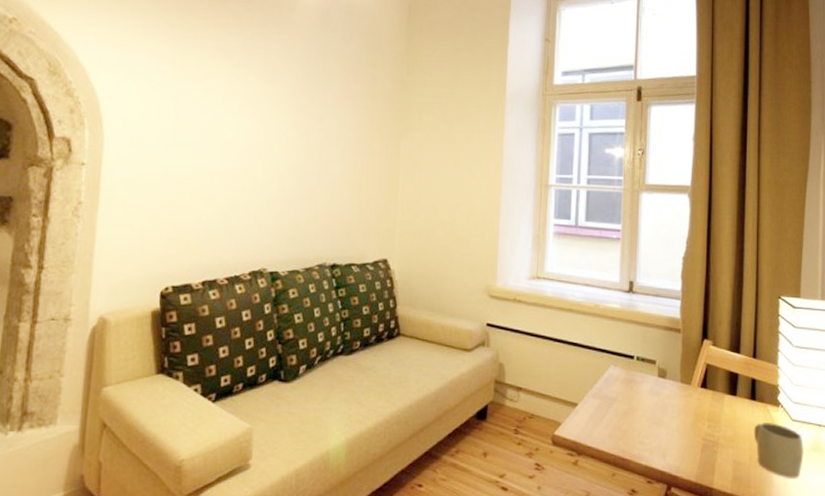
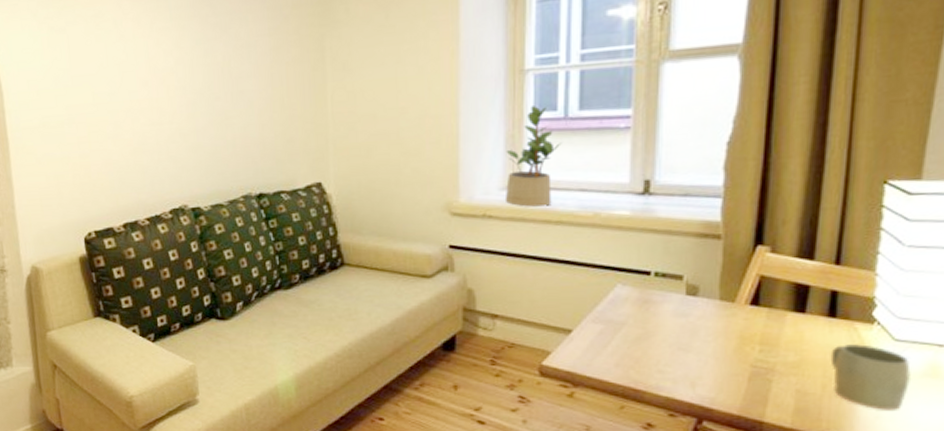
potted plant: none [530,214,573,296] -> present [504,106,562,207]

